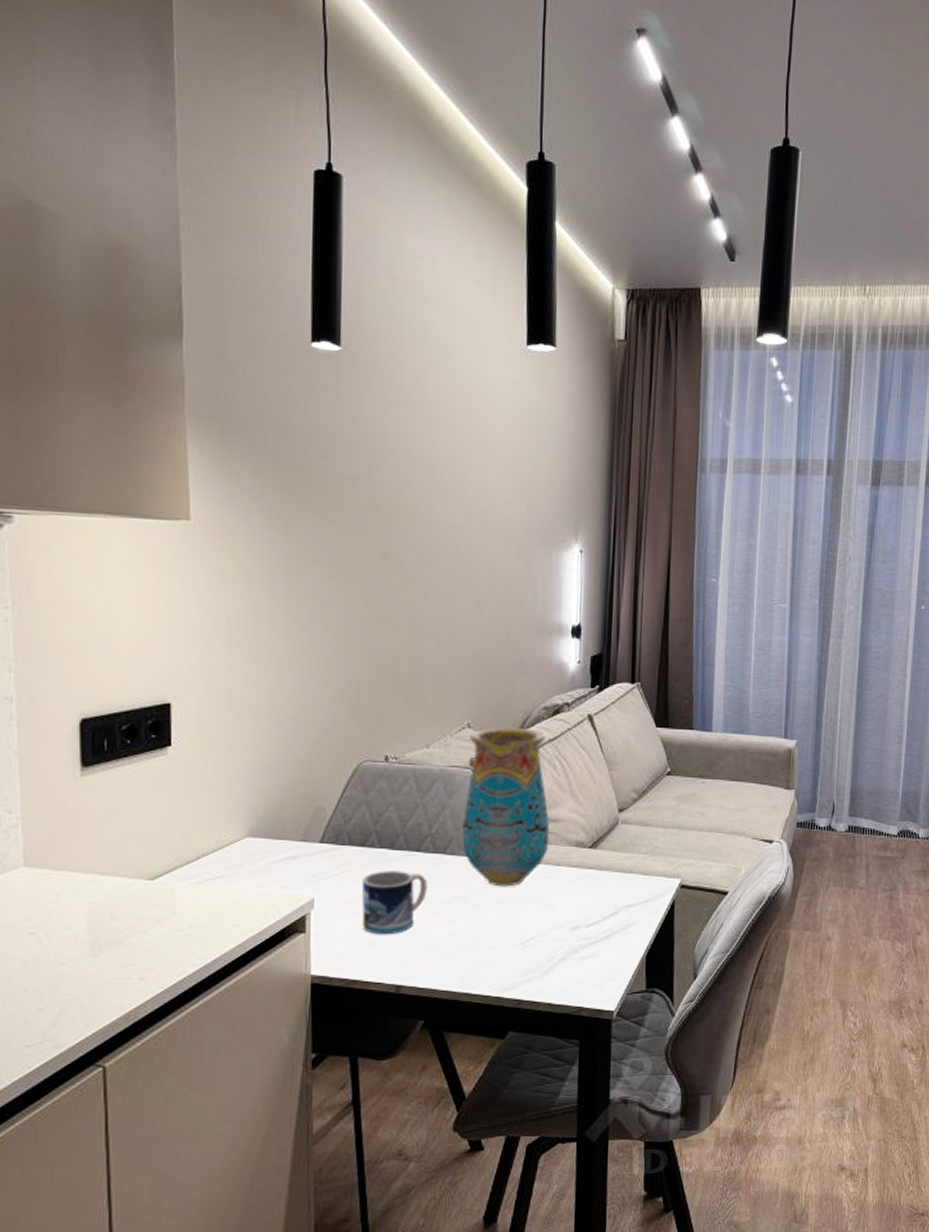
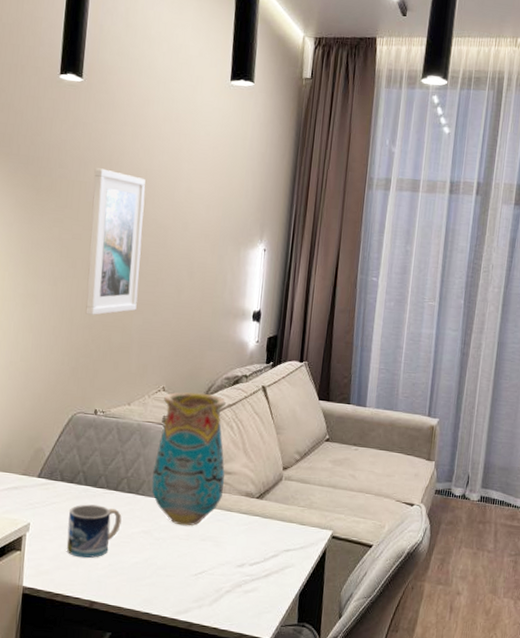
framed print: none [364,458,430,641] -> present [85,168,146,315]

